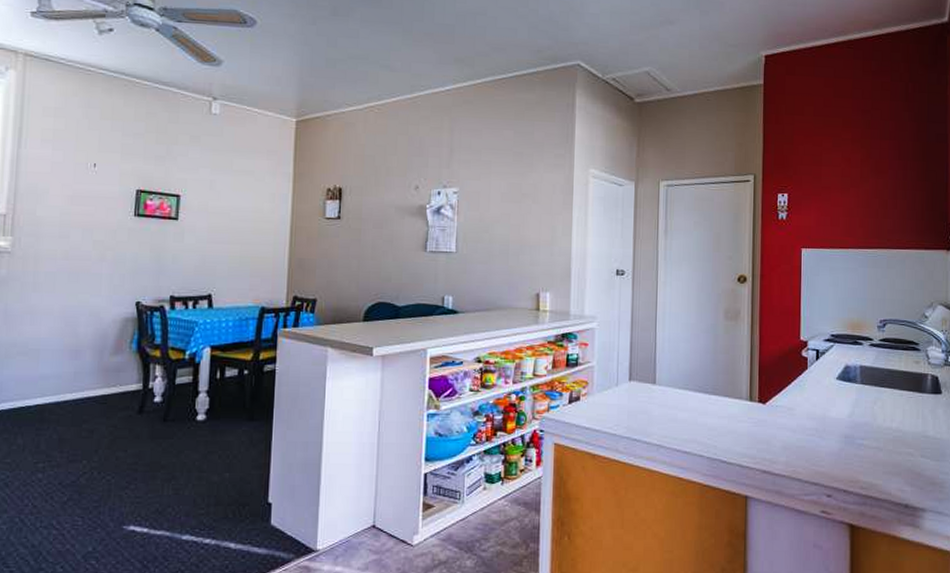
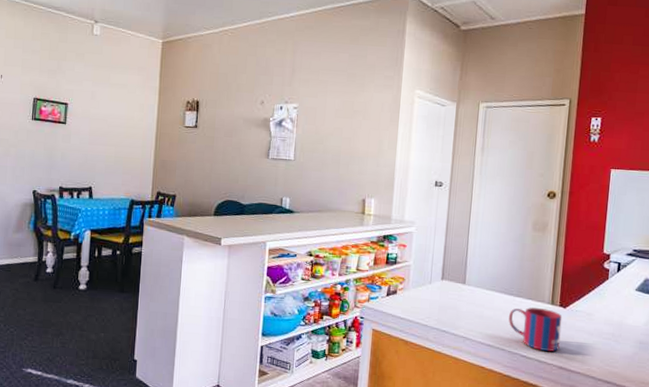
mug: none [705,406,762,454] -> present [508,307,562,352]

